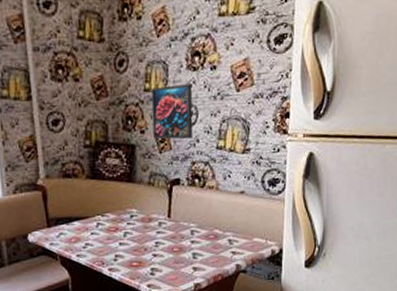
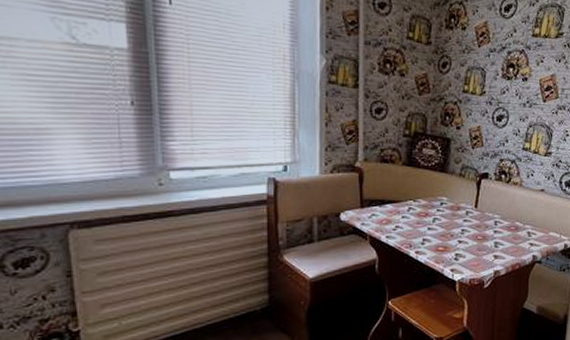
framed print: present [150,84,194,140] -> none [468,90,506,139]

